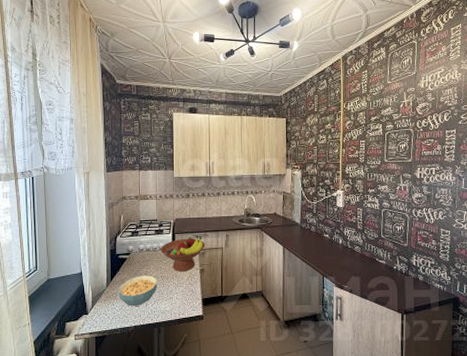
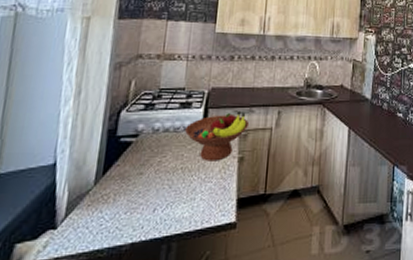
cereal bowl: present [118,275,158,306] -> none [111,167,176,213]

